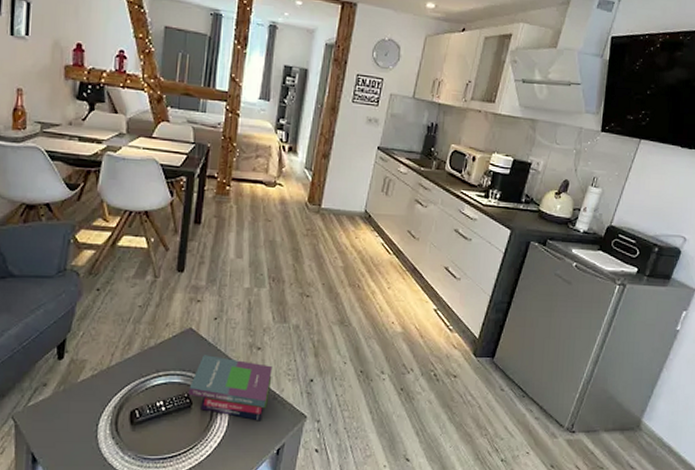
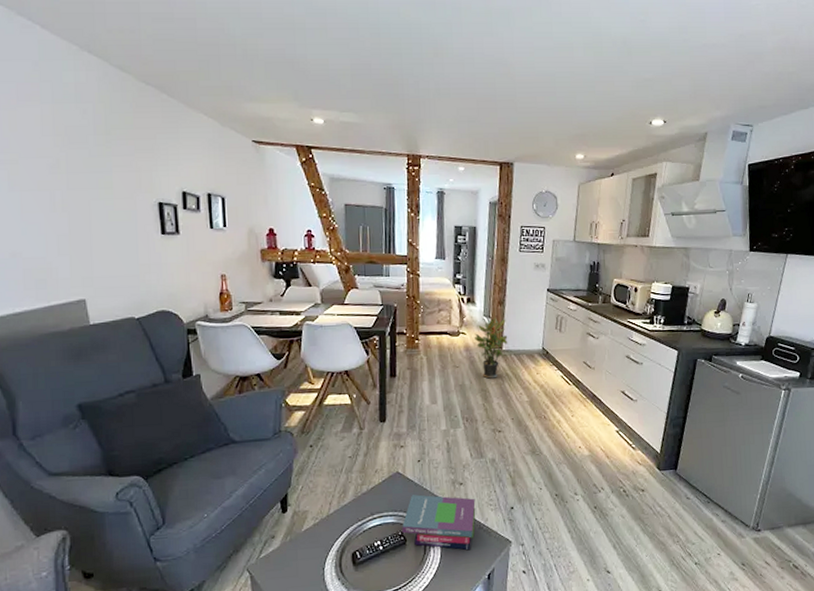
potted plant: none [292,170,329,238] -> present [474,317,508,379]

